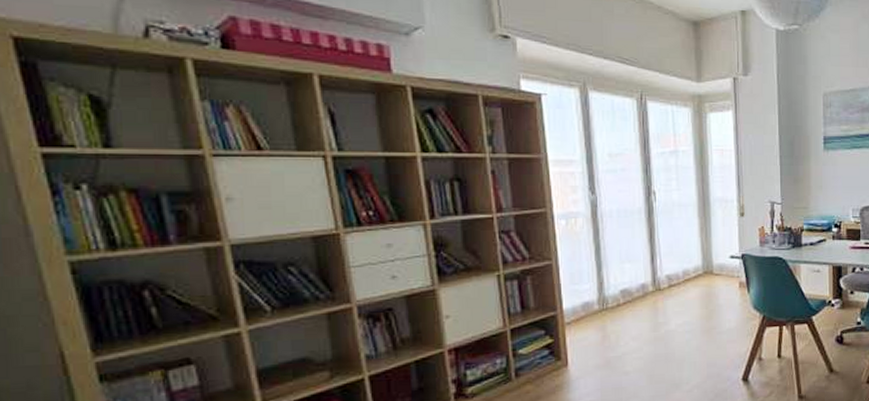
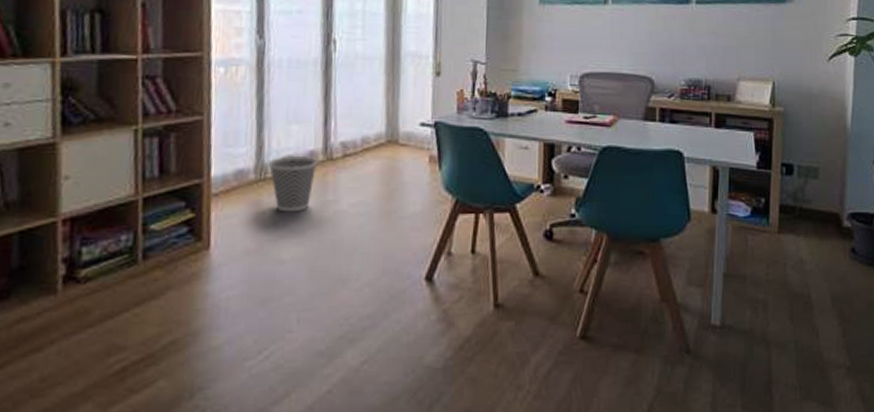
wastebasket: none [609,289,649,334] -> present [269,156,318,213]

